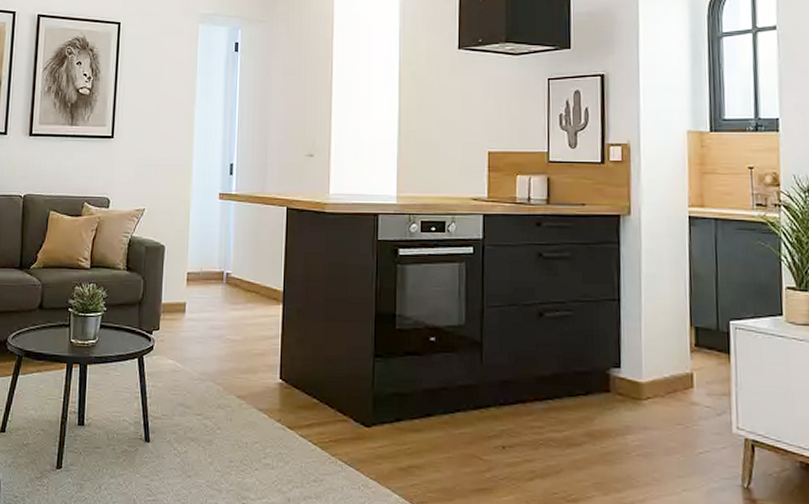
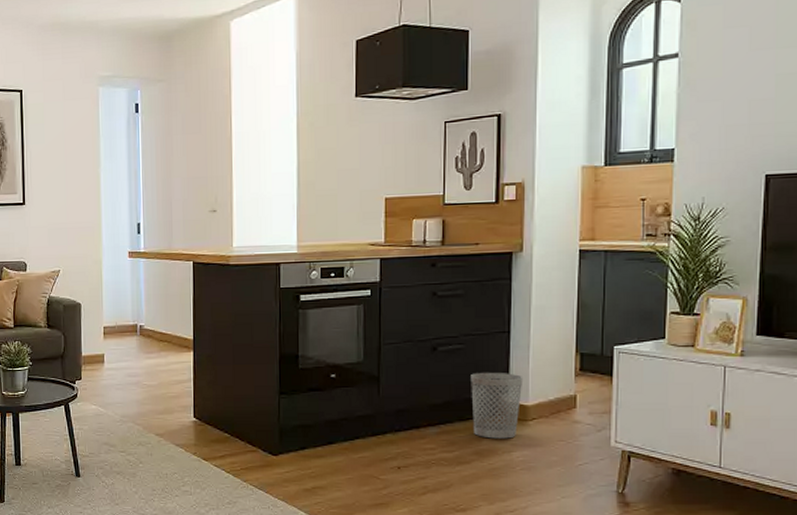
wastebasket: none [580,343,636,419] -> present [471,373,523,439]

